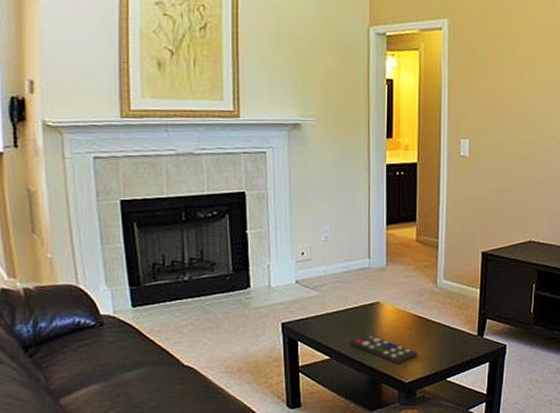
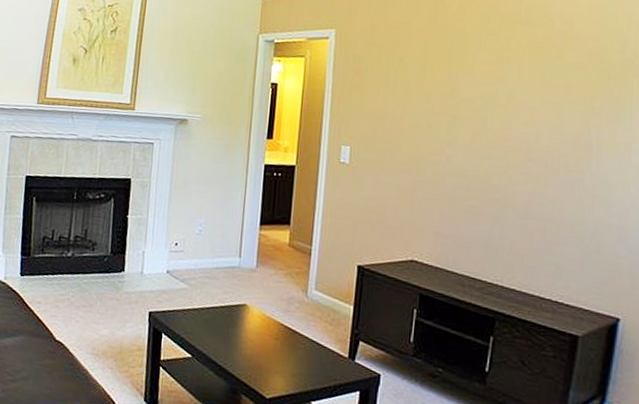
remote control: present [350,334,418,363] -> none [213,337,282,375]

